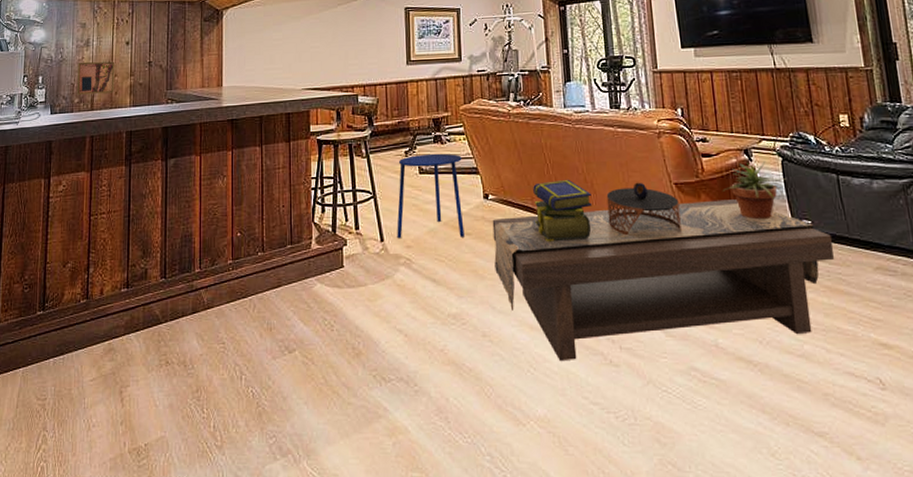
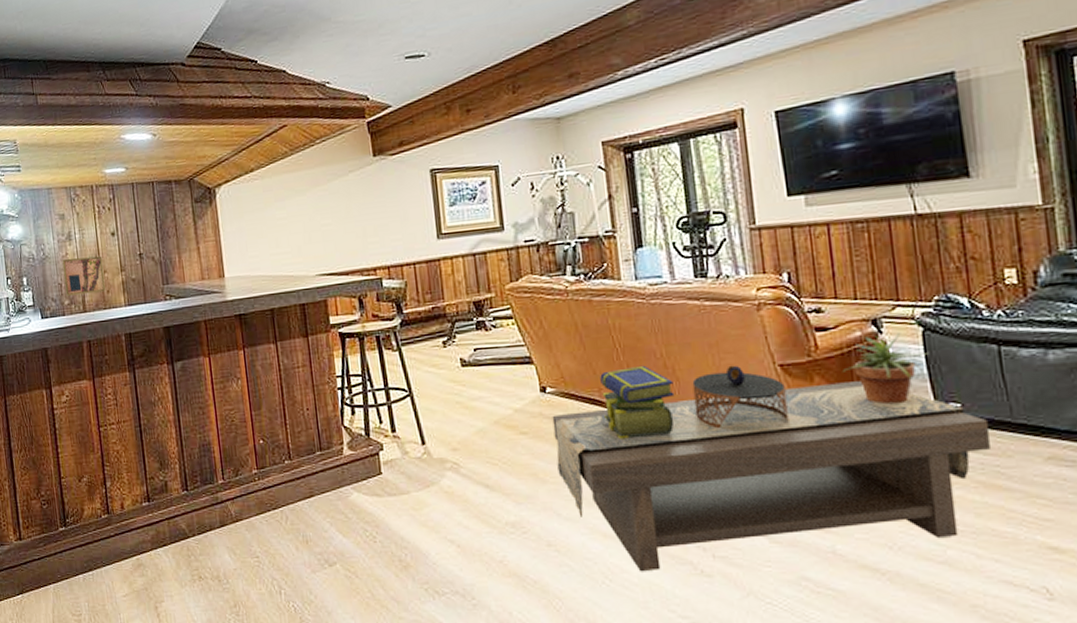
side table: present [397,153,465,239] -> none [437,341,520,441]

